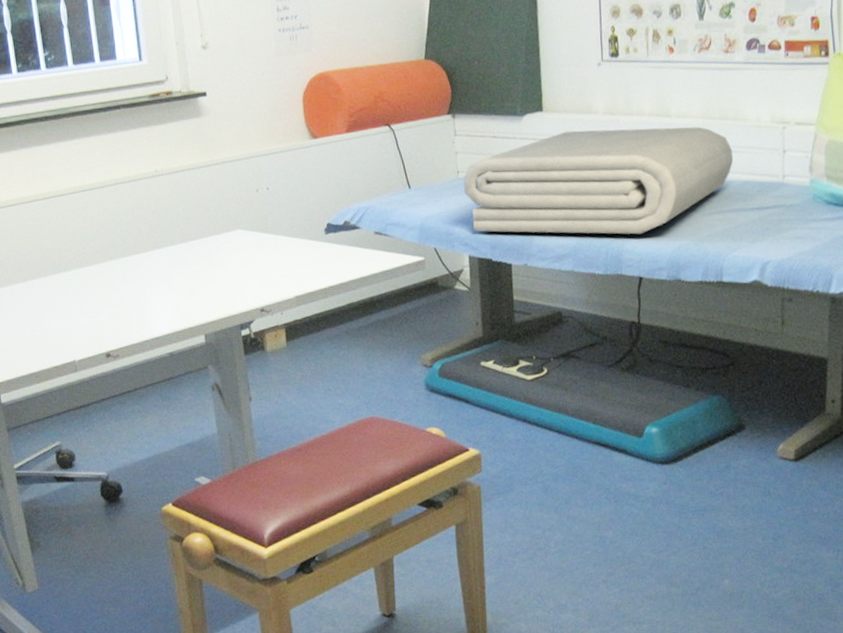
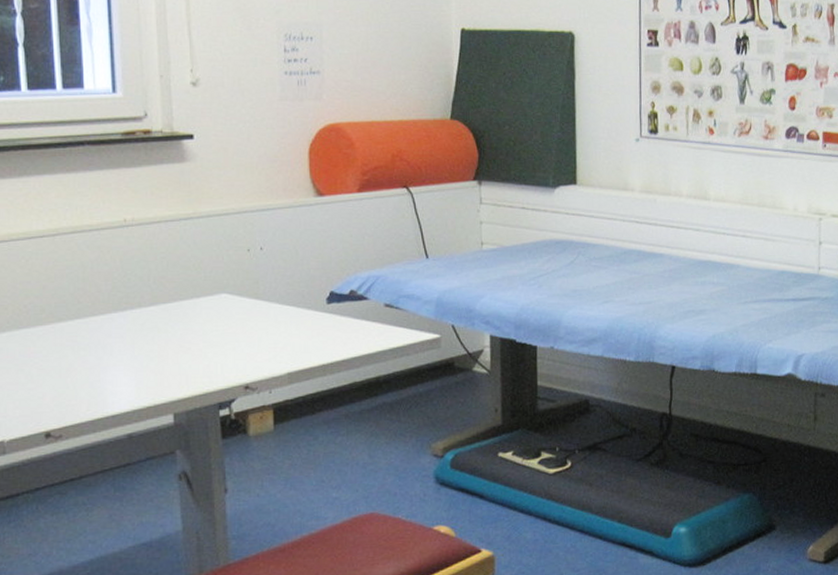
towel: present [463,127,734,235] -> none [488,207,771,321]

